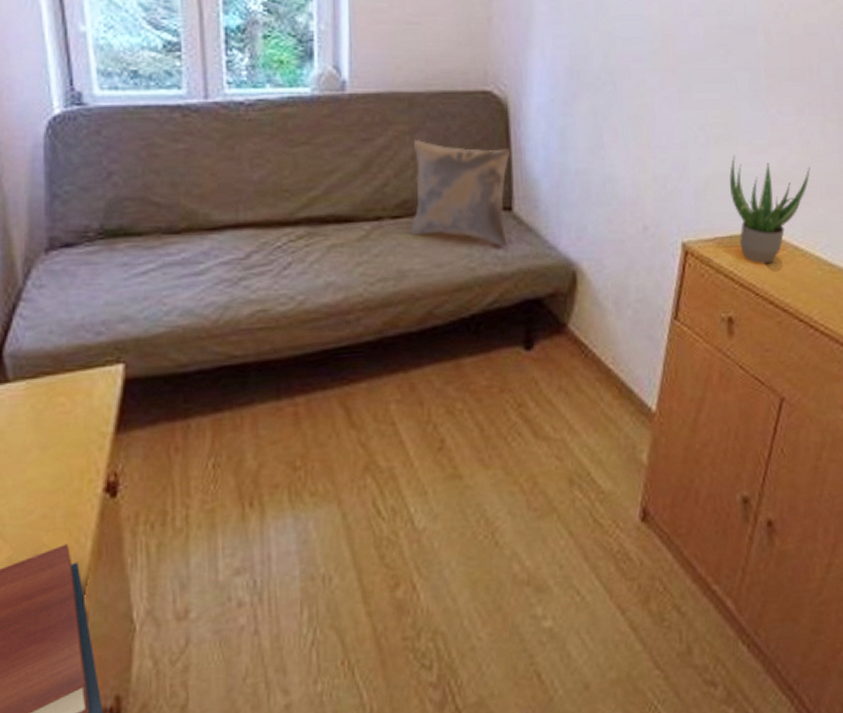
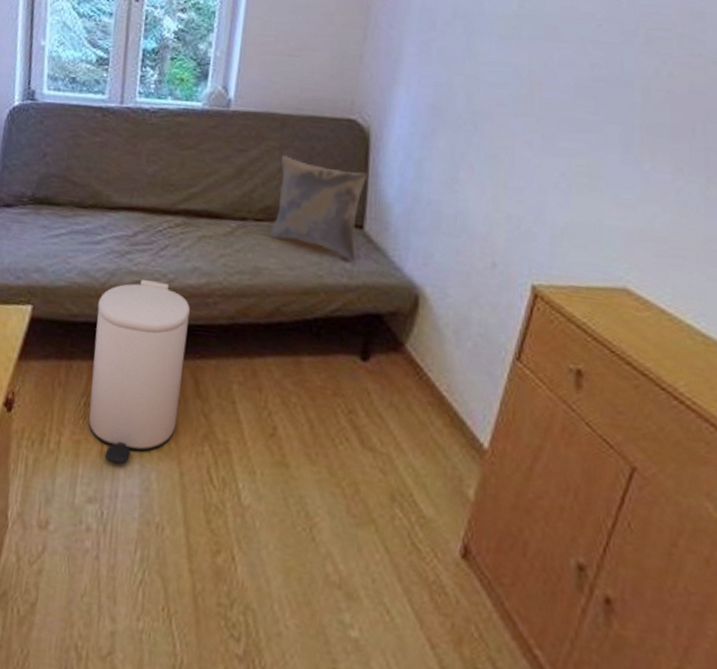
pedal bin: none [212,306,330,524] -> present [88,279,190,465]
potted plant: present [729,155,810,264] -> none [589,206,686,323]

